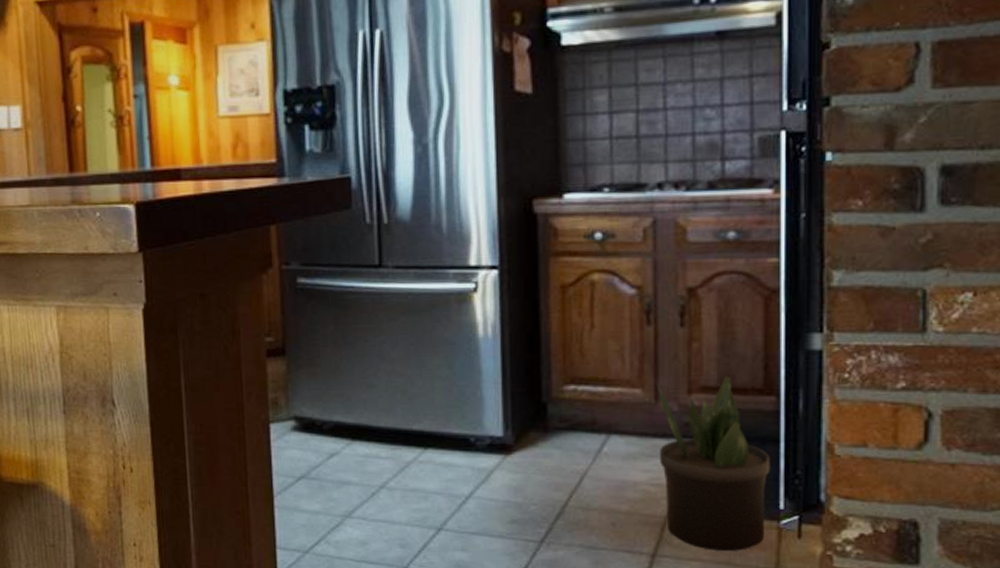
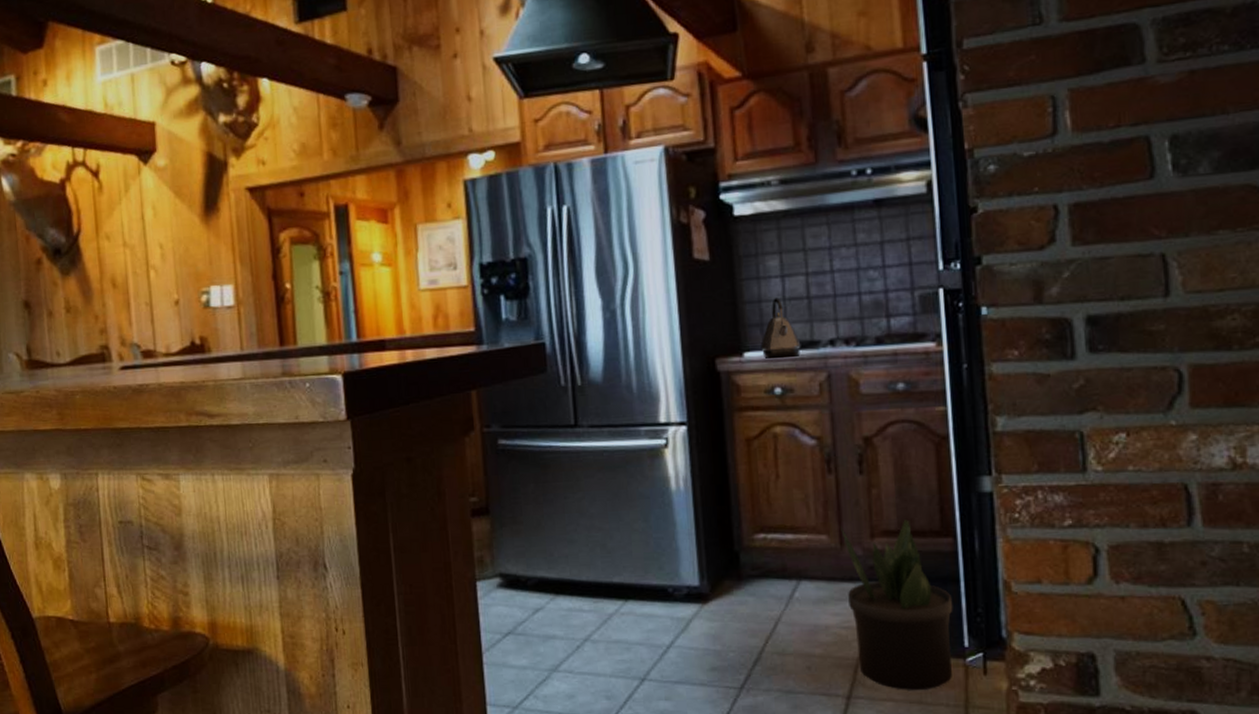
kettle: none [582,136,626,202] -> present [760,297,801,359]

